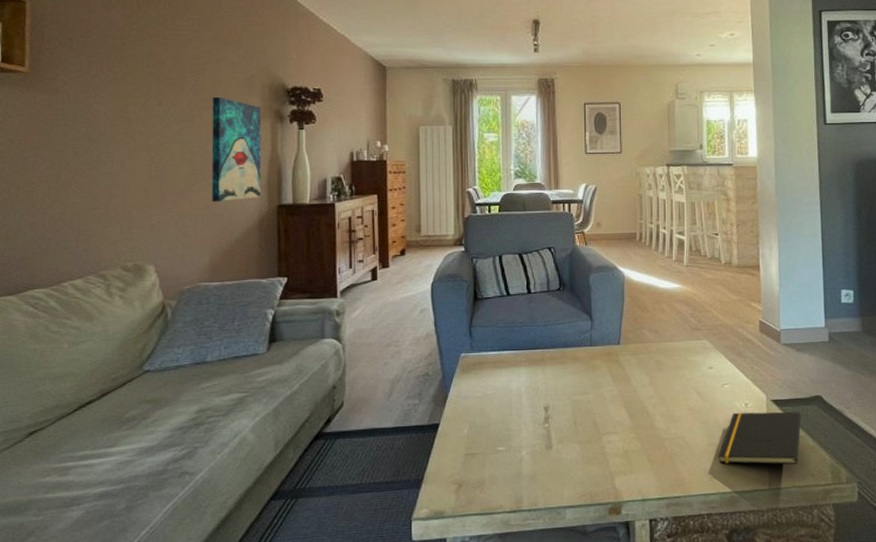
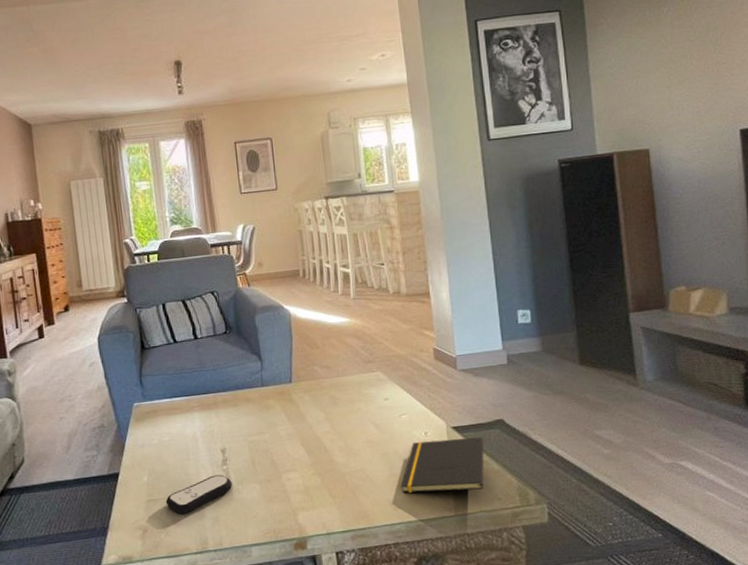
remote control: none [483,432,552,471] -> present [165,474,233,514]

